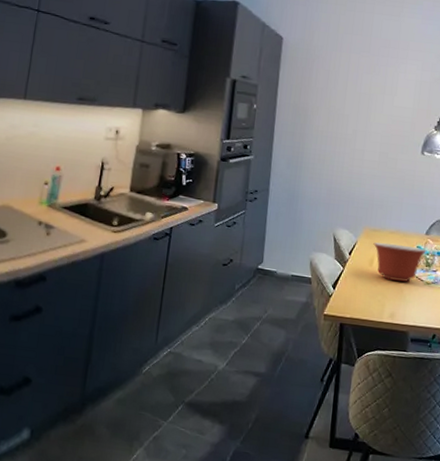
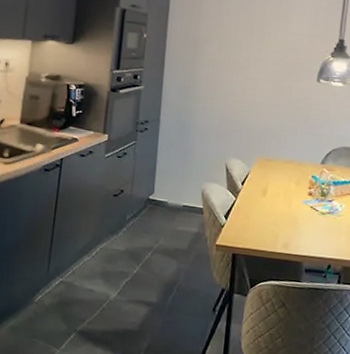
mixing bowl: present [373,242,427,282] -> none [266,172,323,212]

